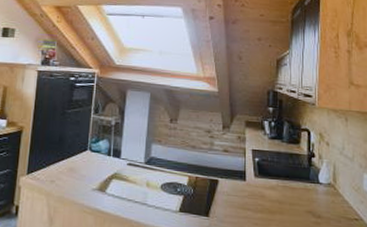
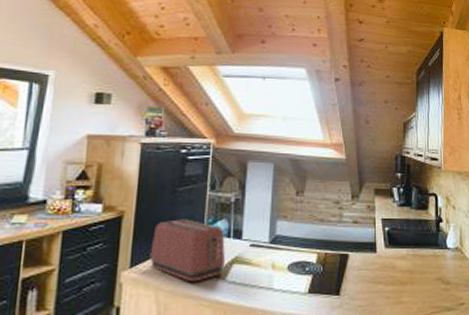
toaster: none [43,137,106,192] -> present [149,219,226,282]

